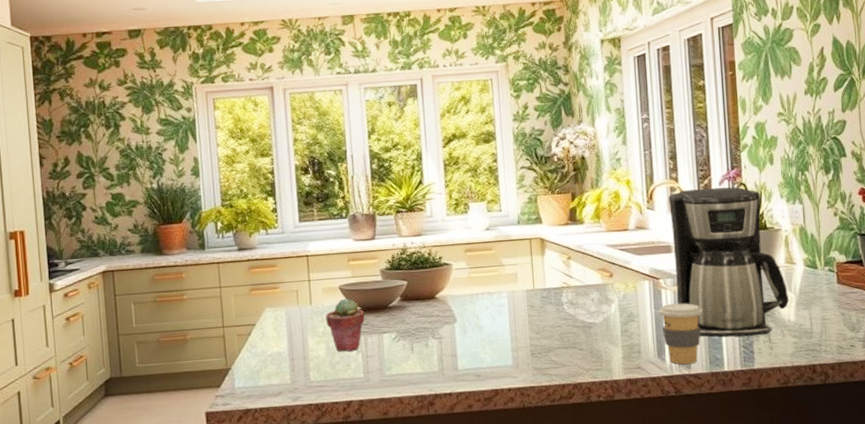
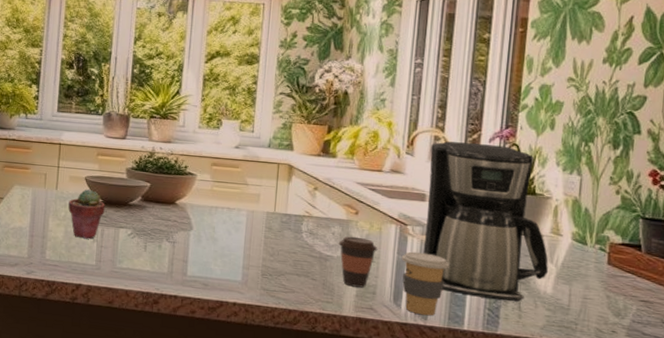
coffee cup: none [598,299,636,350] -> present [338,236,378,288]

